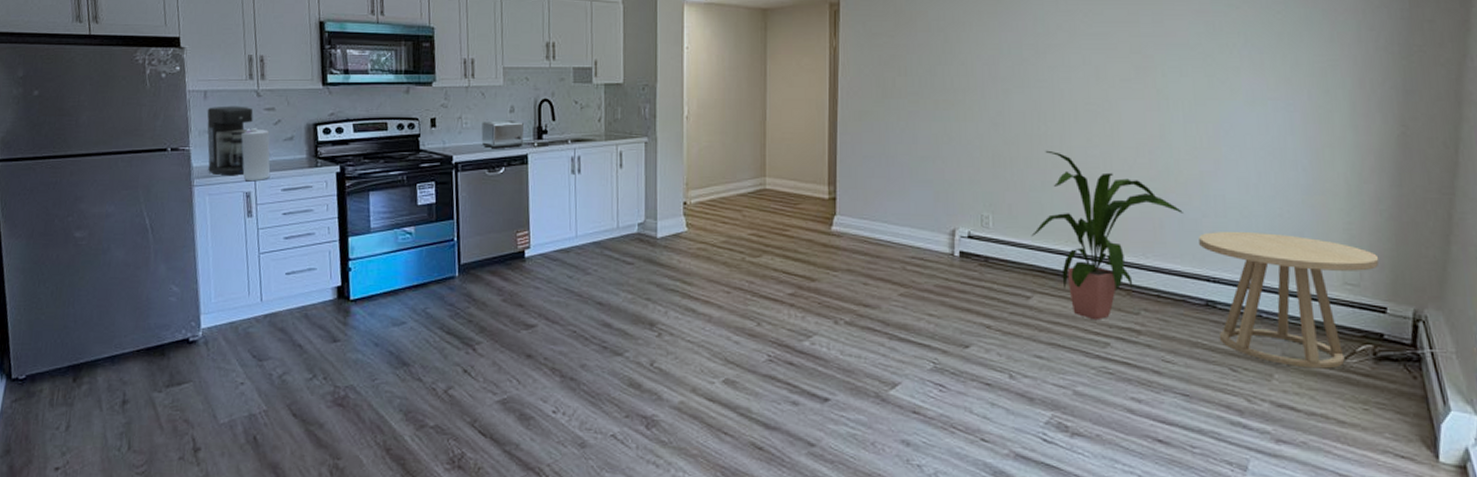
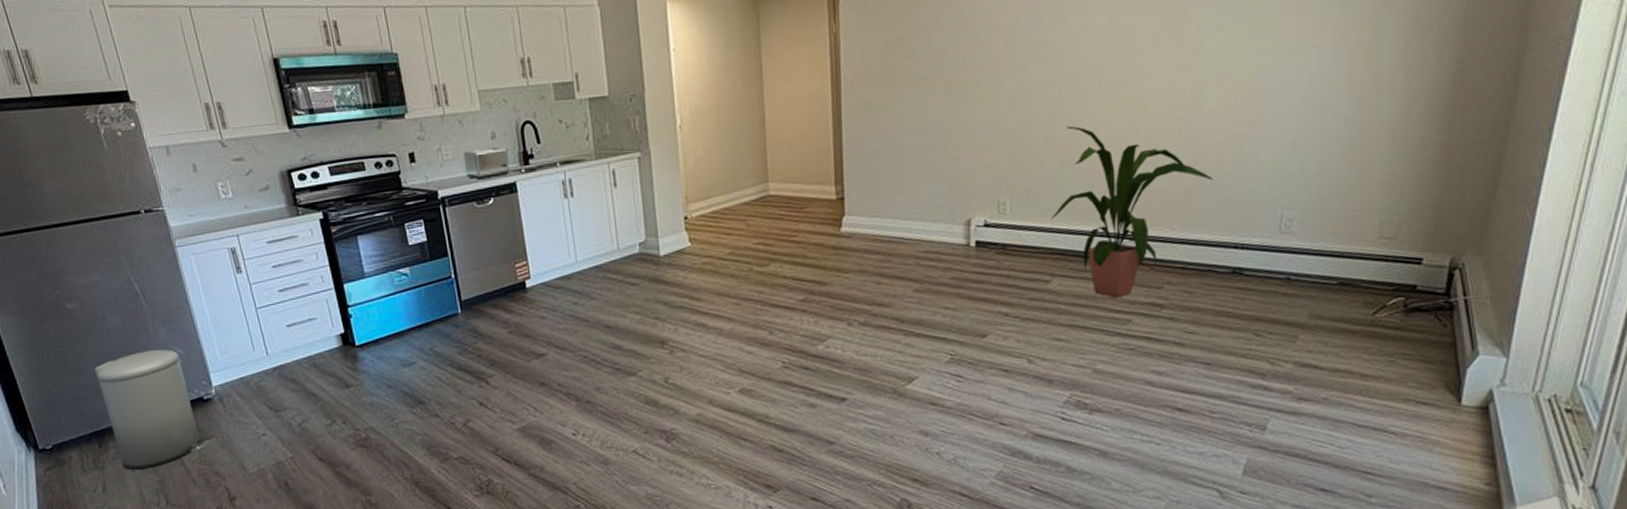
pedal bin: none [87,285,185,410] -> present [94,349,208,470]
coffee maker: present [207,106,253,176] -> none [173,159,226,234]
paper towel holder: present [241,128,271,182] -> none [214,181,252,237]
side table: present [1199,232,1379,369] -> none [1229,192,1419,327]

